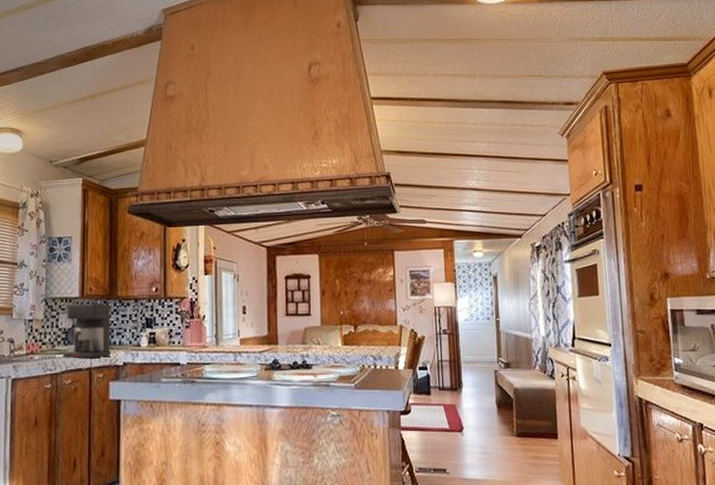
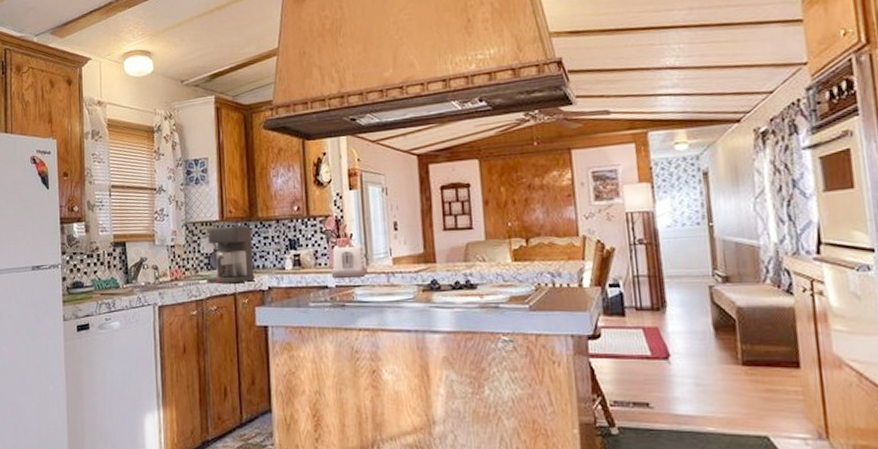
toaster: none [183,325,217,357] -> present [331,244,368,279]

